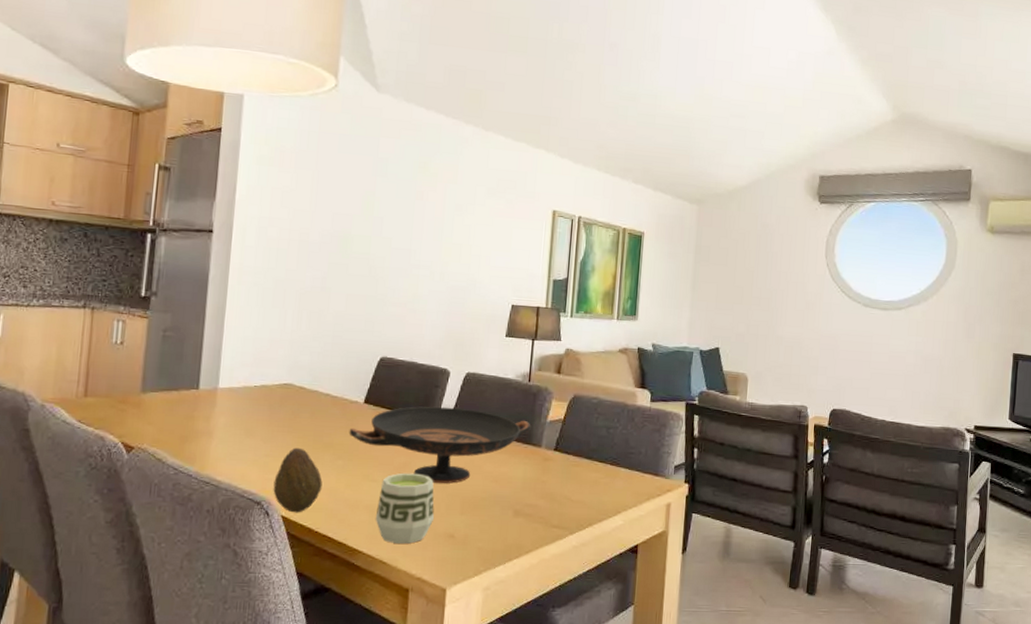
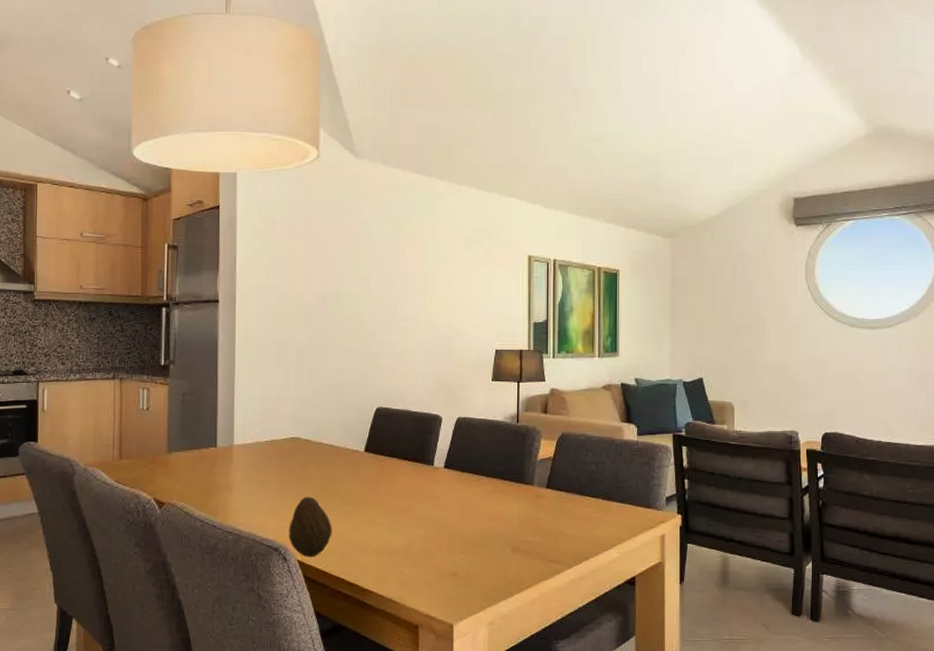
decorative bowl: present [349,406,531,484] -> none [353,451,523,524]
cup: present [375,473,434,544] -> none [382,515,437,583]

